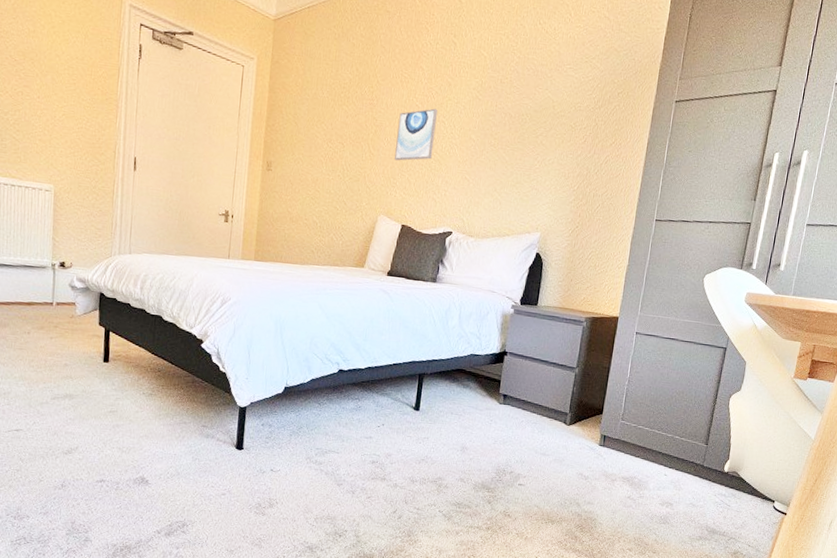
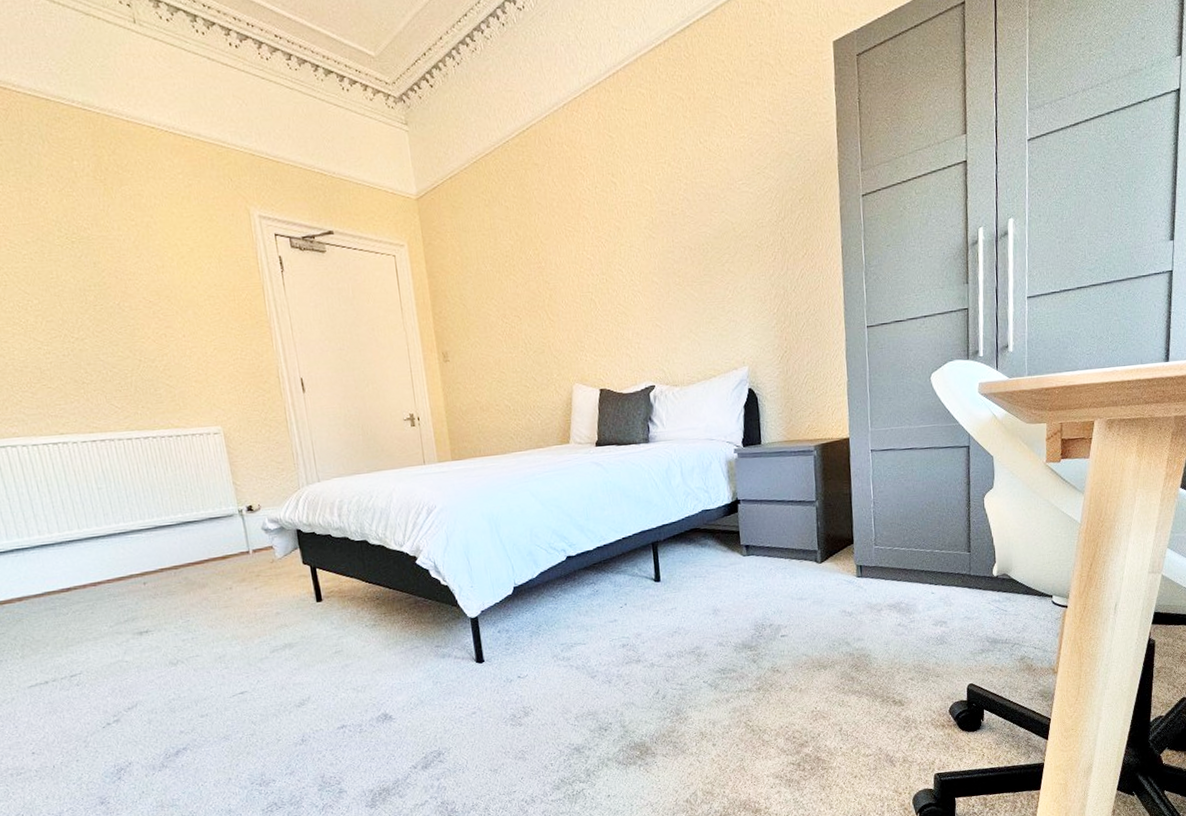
wall art: present [395,108,437,161] -> none [572,258,617,322]

